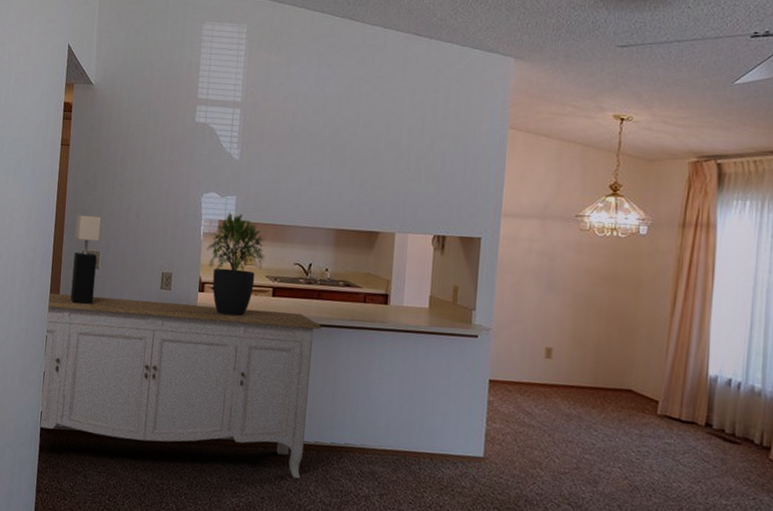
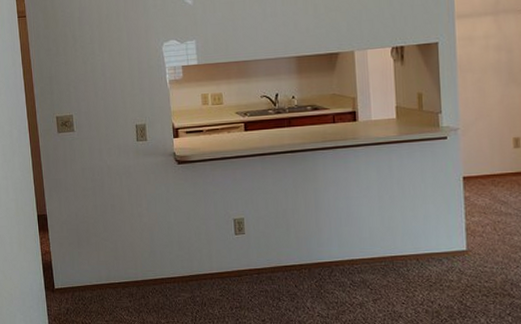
sideboard: present [41,292,321,479] -> none [32,143,297,298]
table lamp: present [70,214,102,304] -> none [45,81,74,168]
potted plant: present [206,212,266,317] -> none [174,56,233,157]

